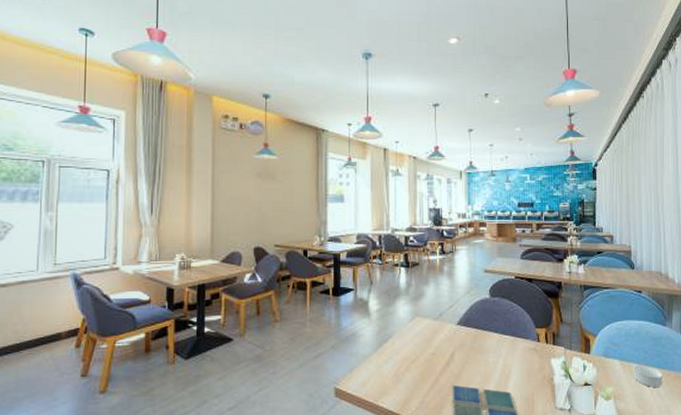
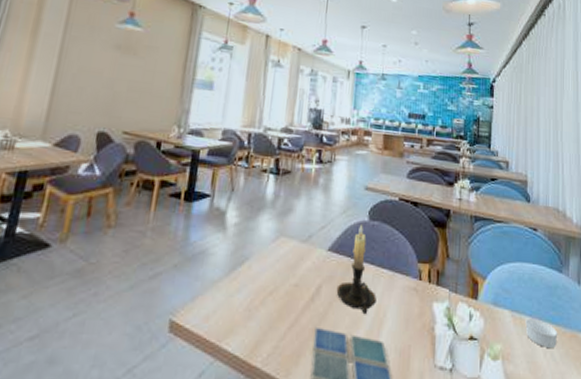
candle holder: none [467,300,502,373] -> present [336,223,376,315]

